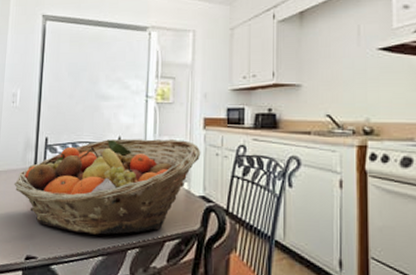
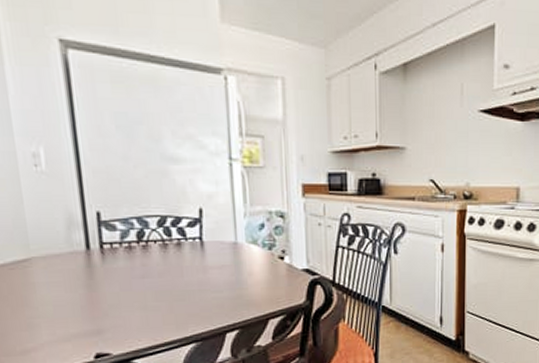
fruit basket: present [14,138,201,235] -> none [60,210,302,322]

